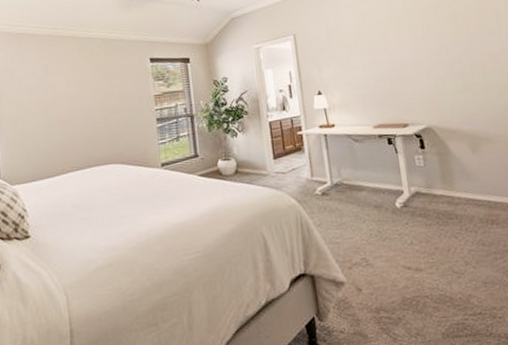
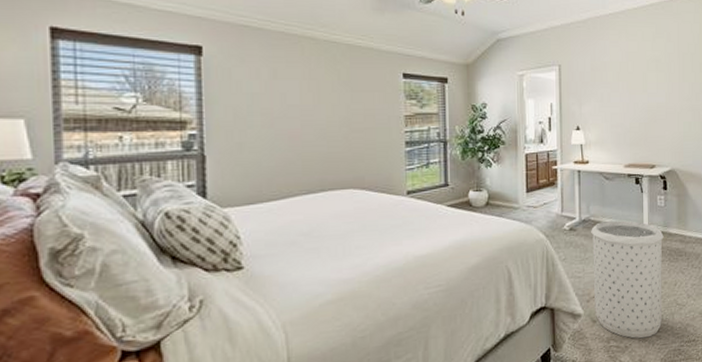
laundry basket: none [345,183,438,310] -> present [591,220,664,339]

